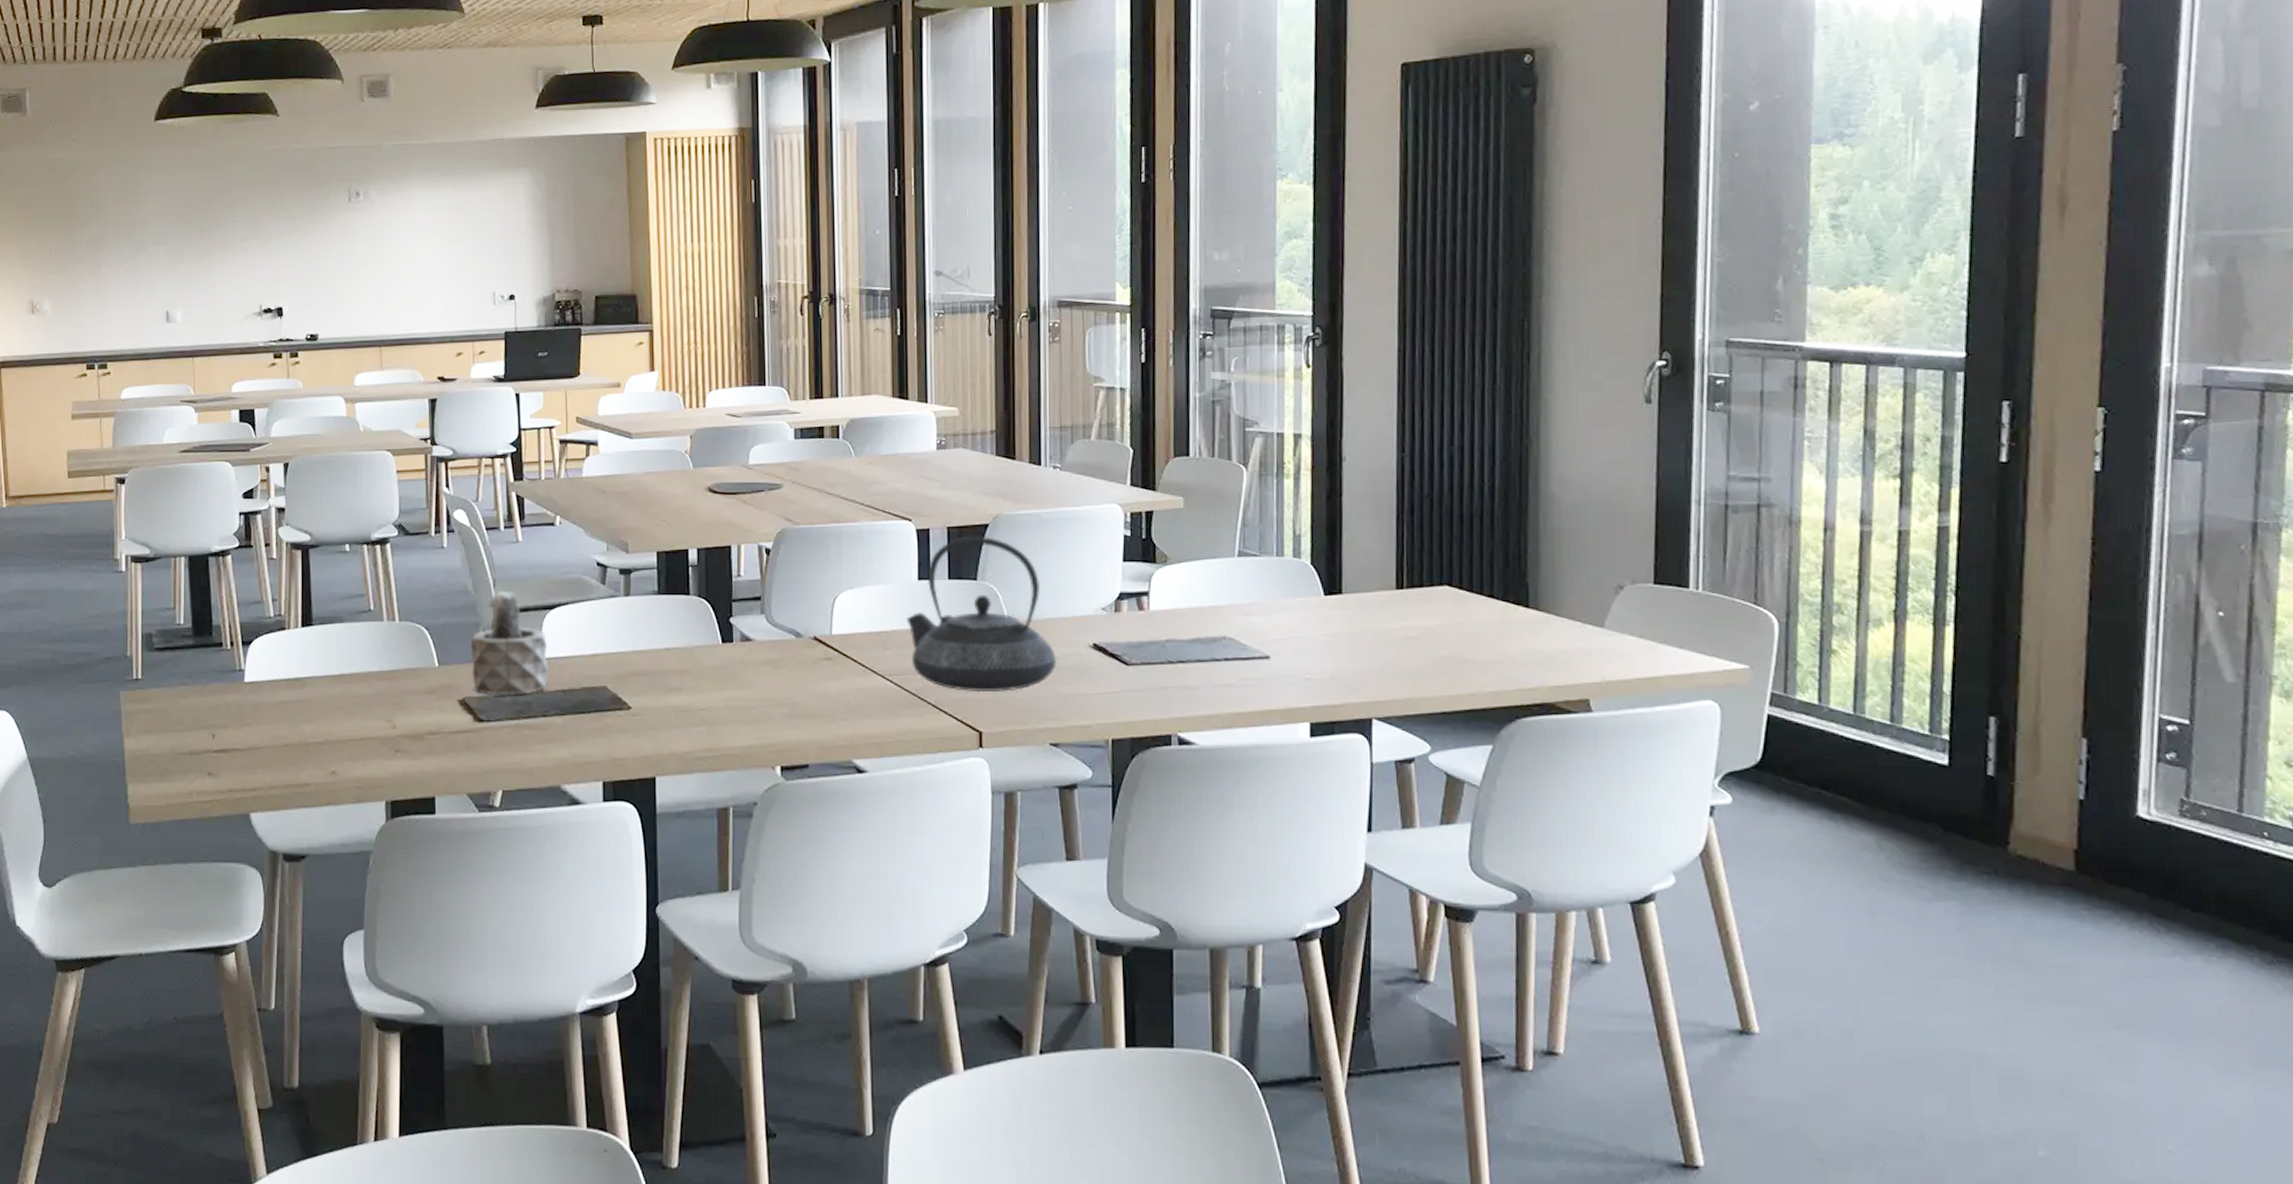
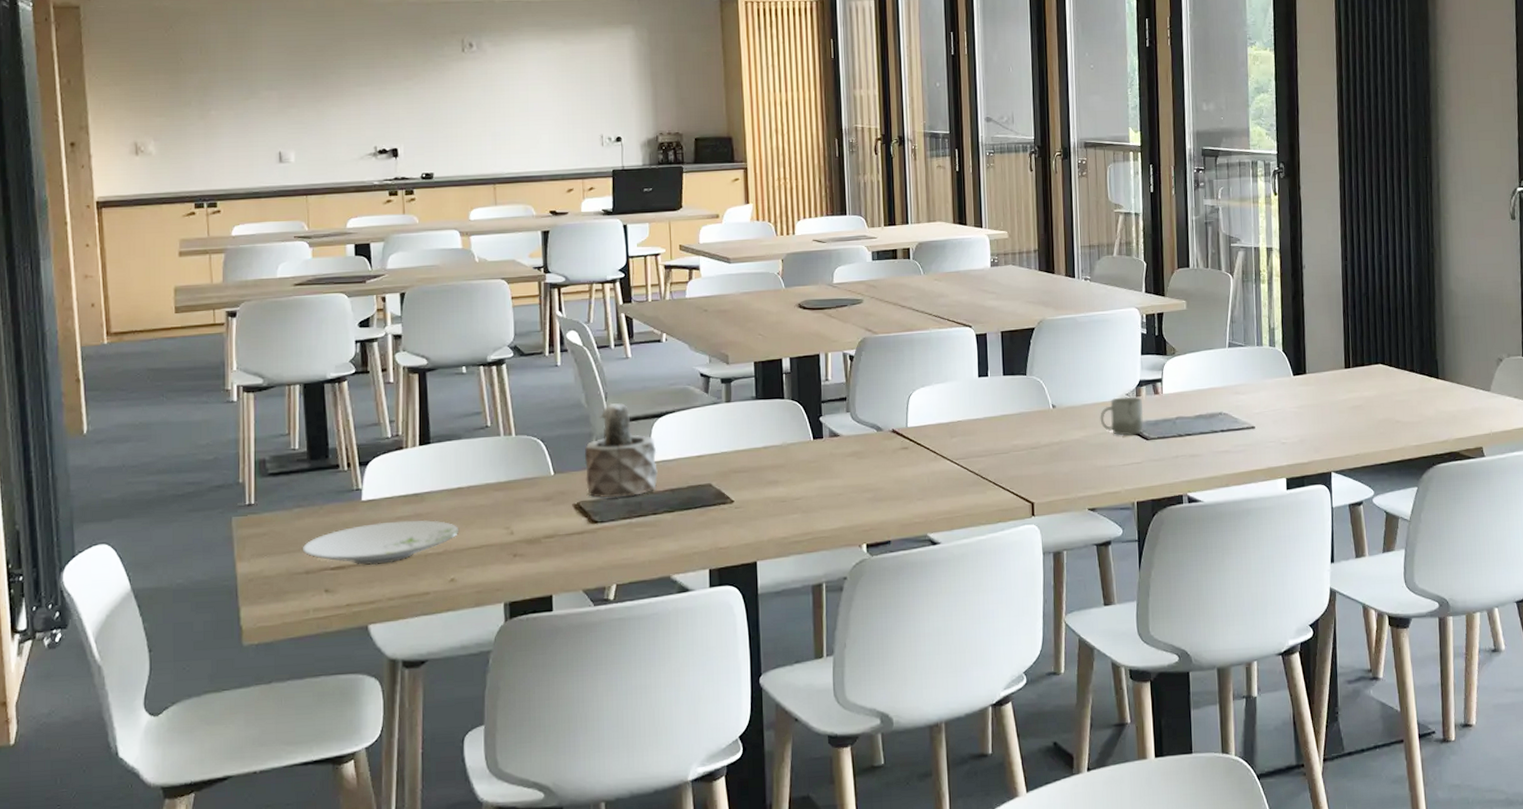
plate: none [186,706,341,751] -> present [302,519,460,566]
teapot: present [906,537,1057,693] -> none [969,338,1092,470]
cup: none [1068,612,1124,659] -> present [1100,397,1144,436]

